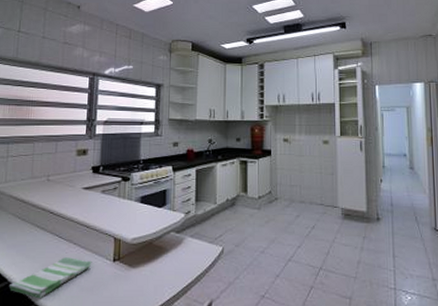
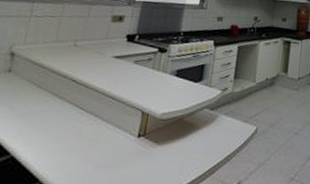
dish towel: present [8,257,92,299] -> none [10,130,114,176]

